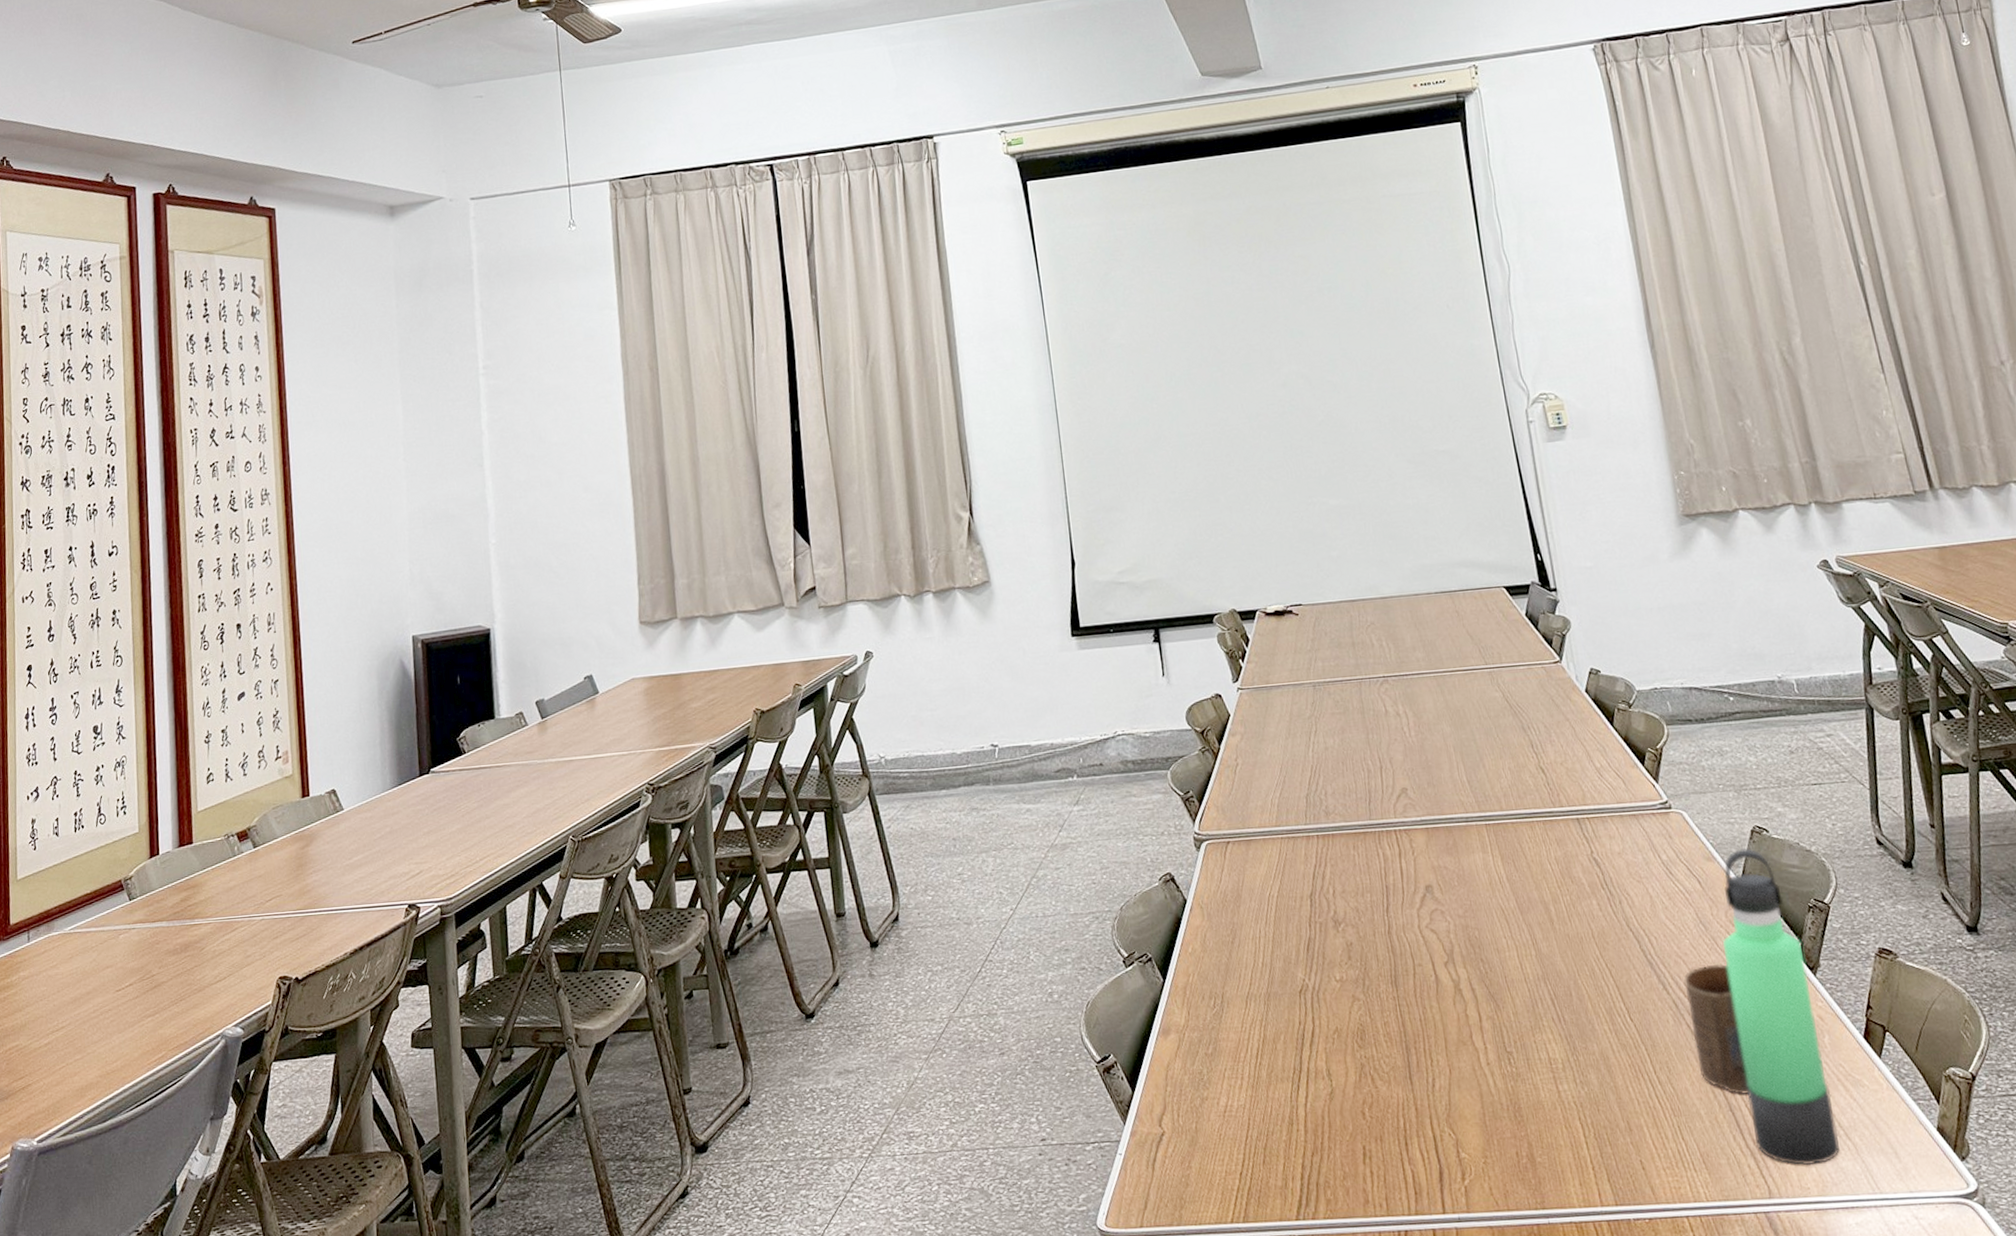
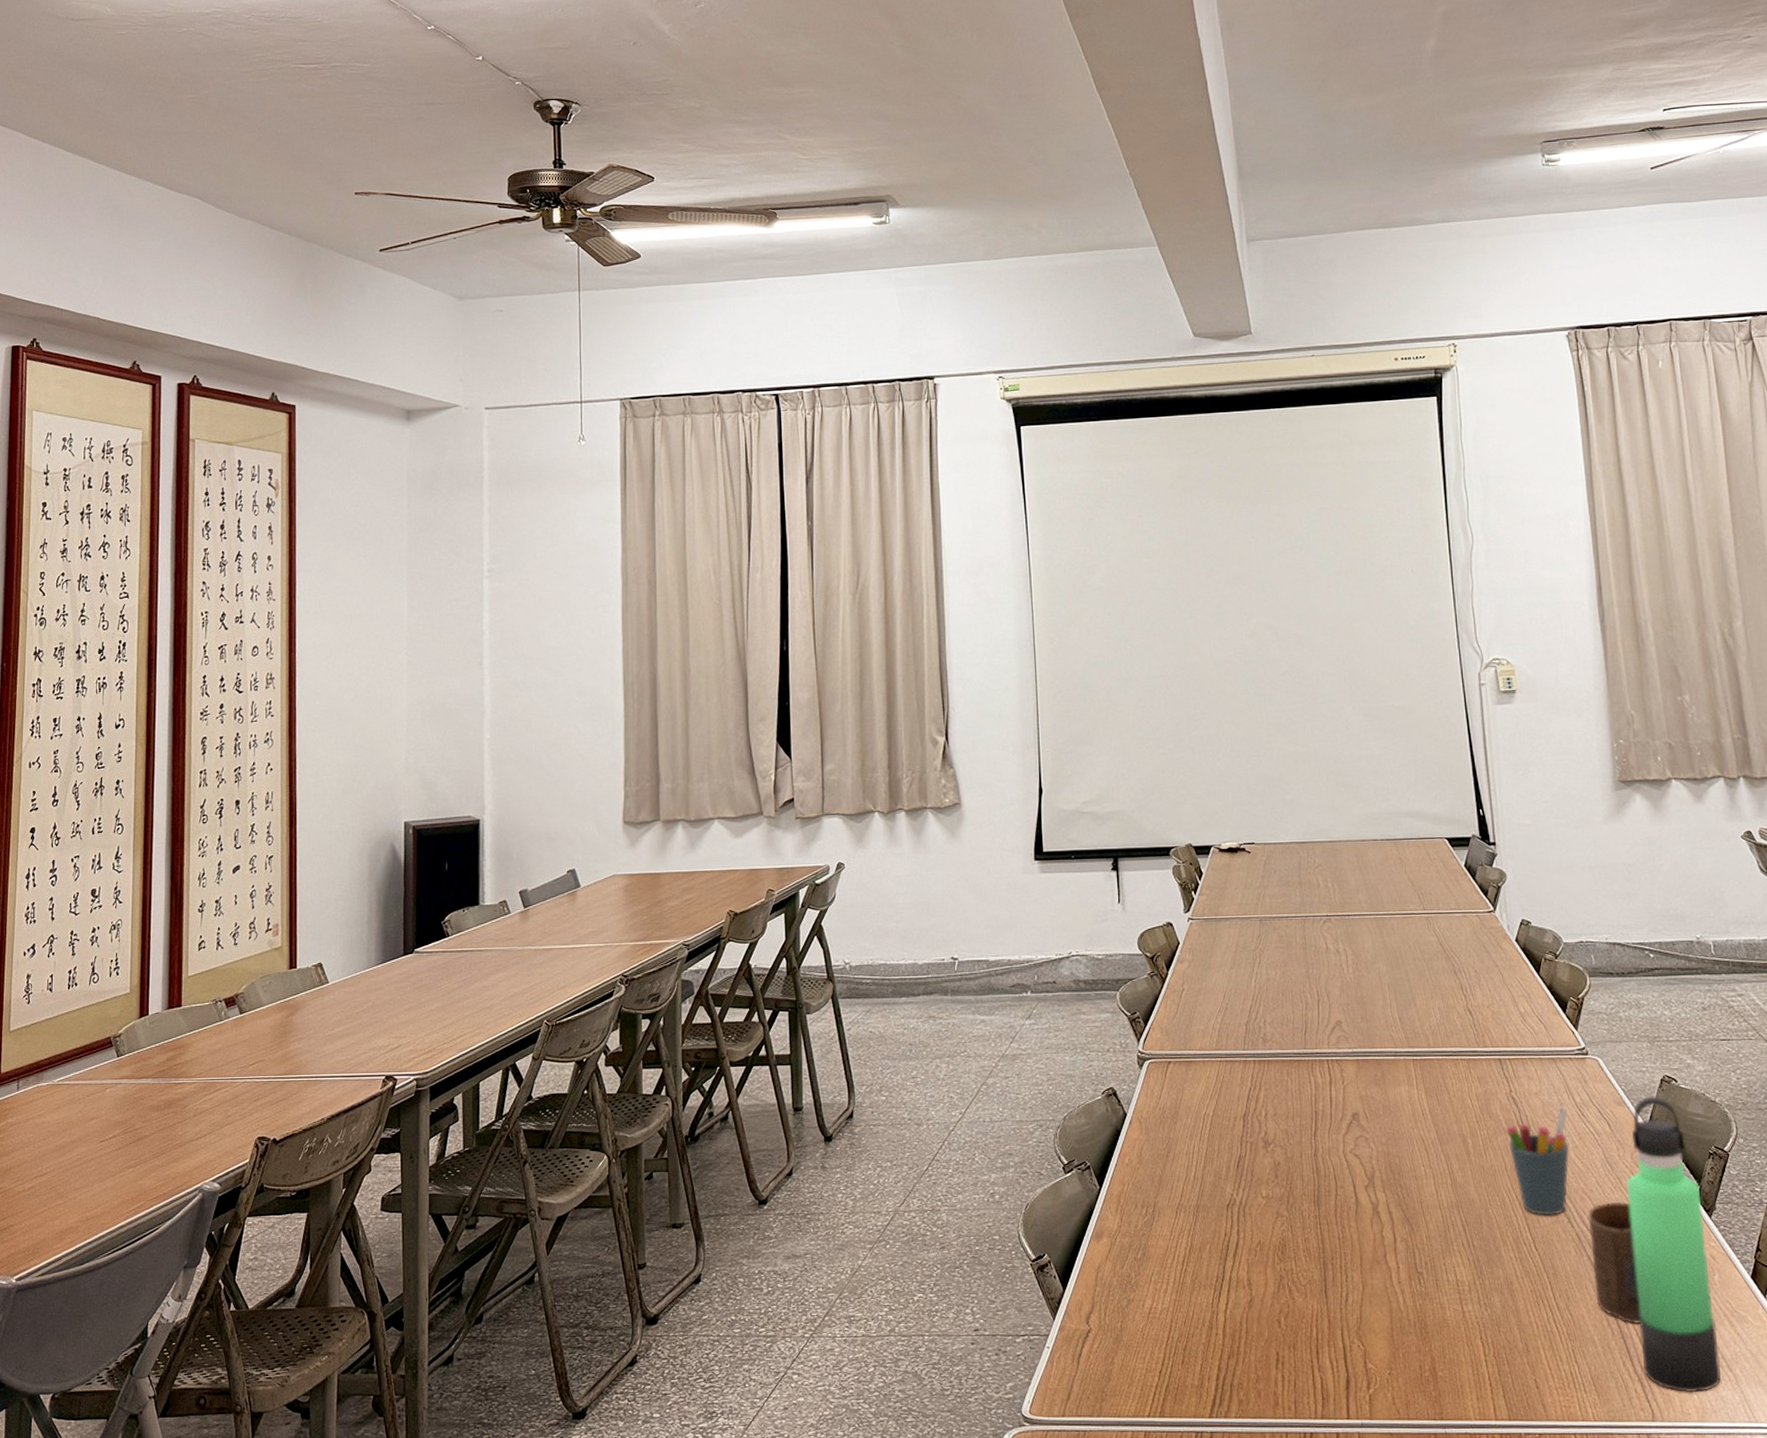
pen holder: none [1590,865,1661,984] -> present [1506,1106,1570,1216]

